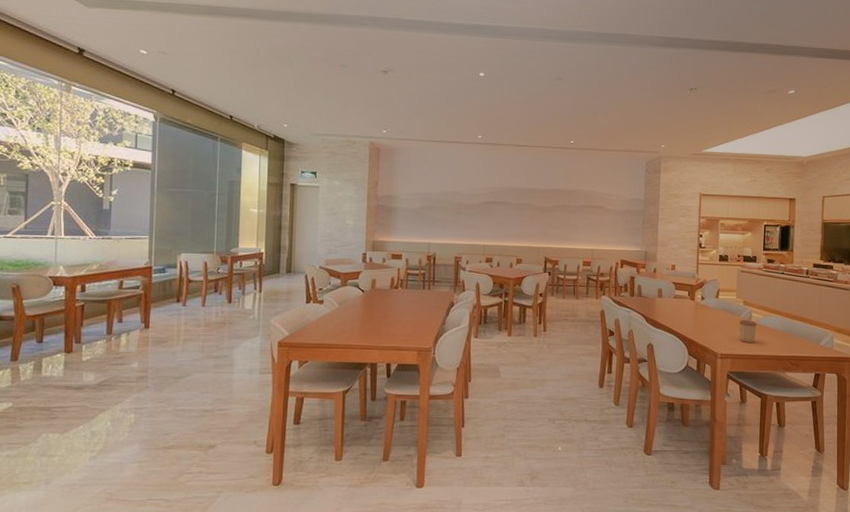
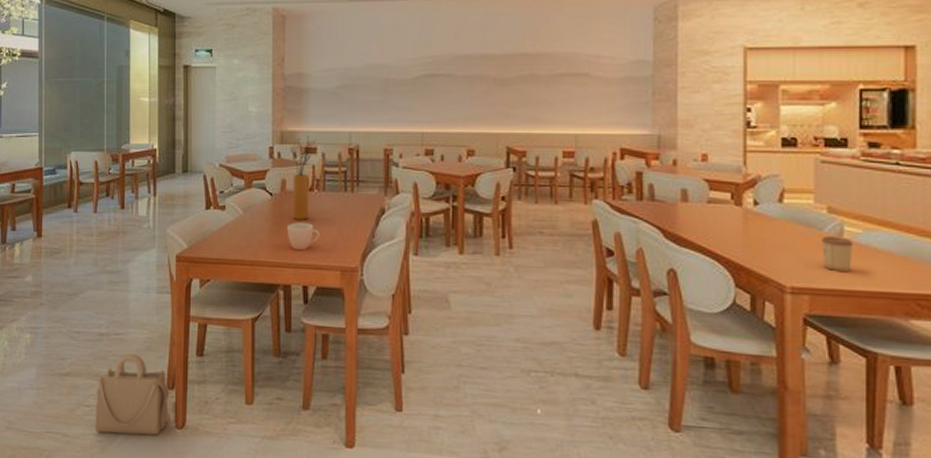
handbag: none [196,426,267,495] -> present [95,354,169,436]
cup: none [374,314,402,336] -> present [286,223,320,251]
vase: none [380,245,403,312] -> present [290,136,317,220]

